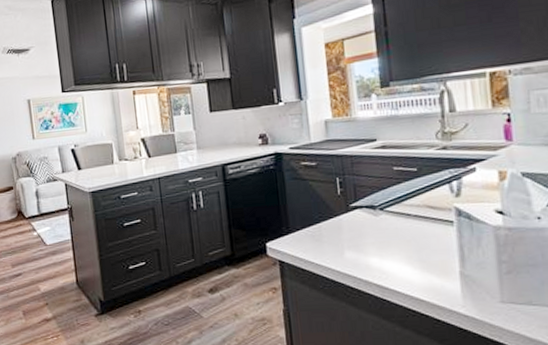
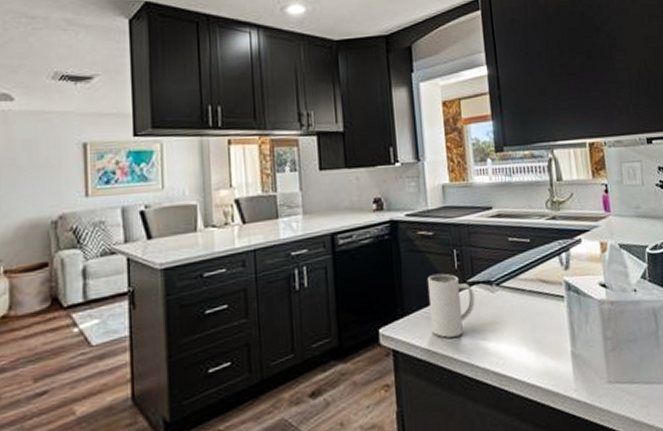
mug: none [311,198,358,253] -> present [428,273,475,338]

